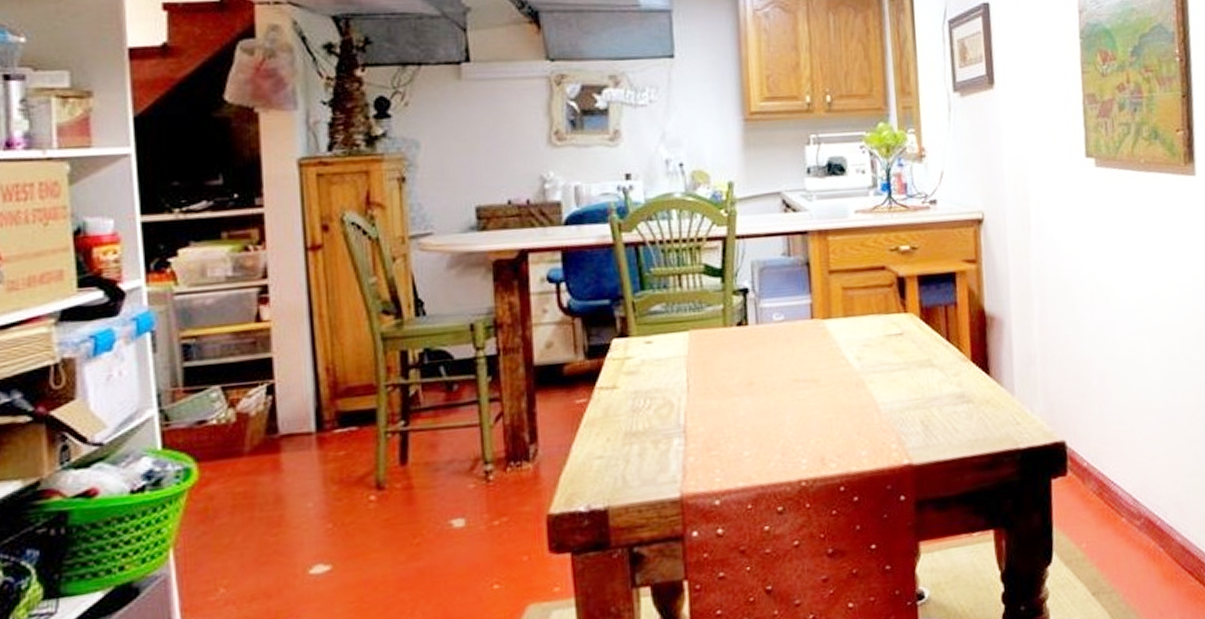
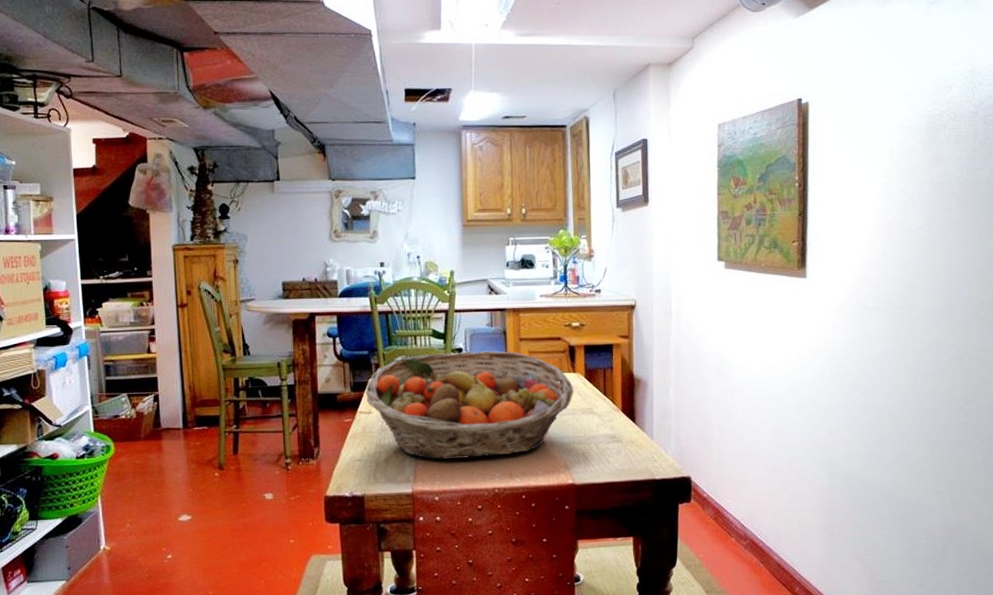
fruit basket: none [607,289,906,447] -> present [365,350,573,459]

